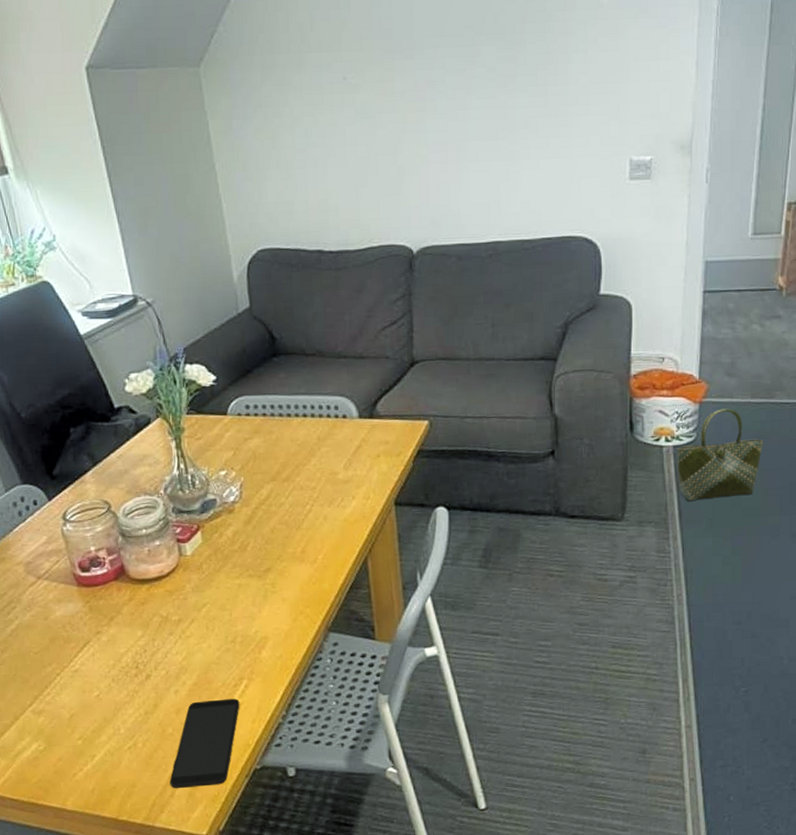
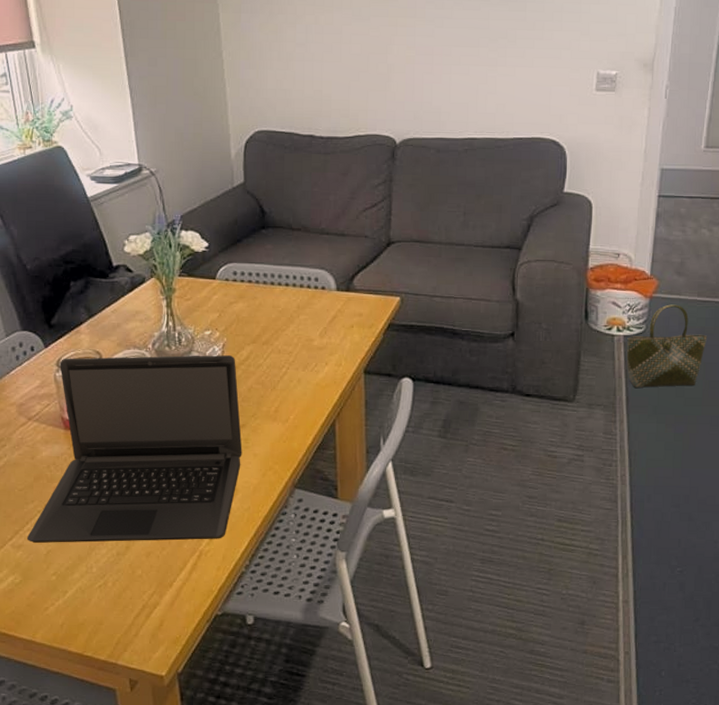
laptop: none [48,496,270,707] -> present [27,355,242,543]
mobile phone: present [169,698,240,789] -> none [135,545,207,629]

